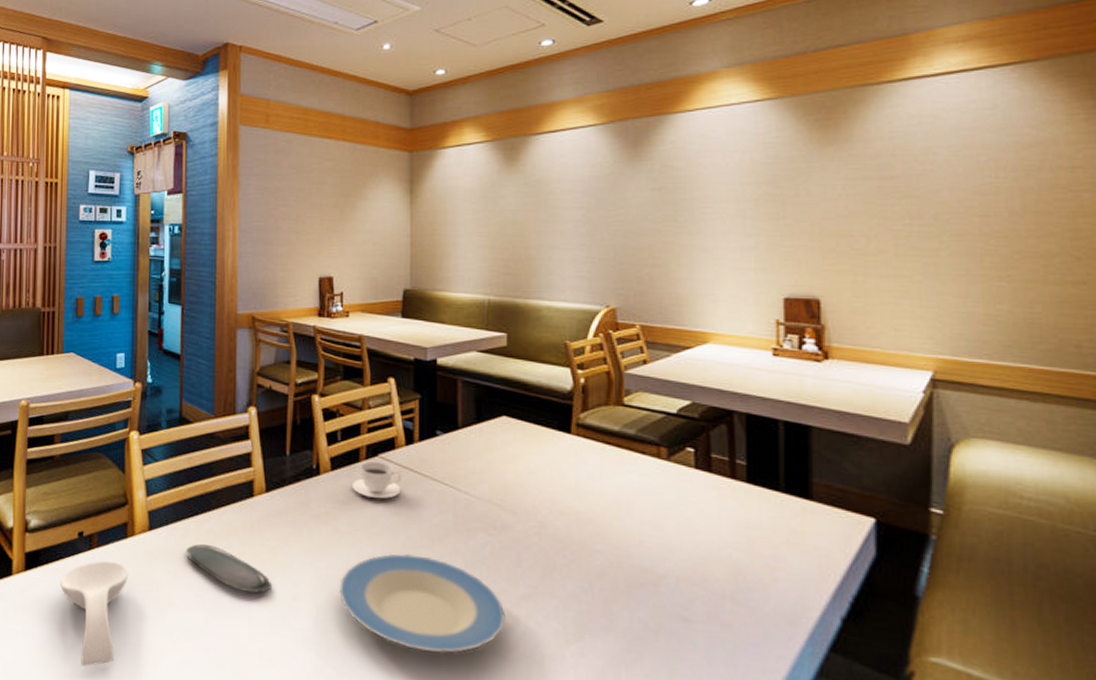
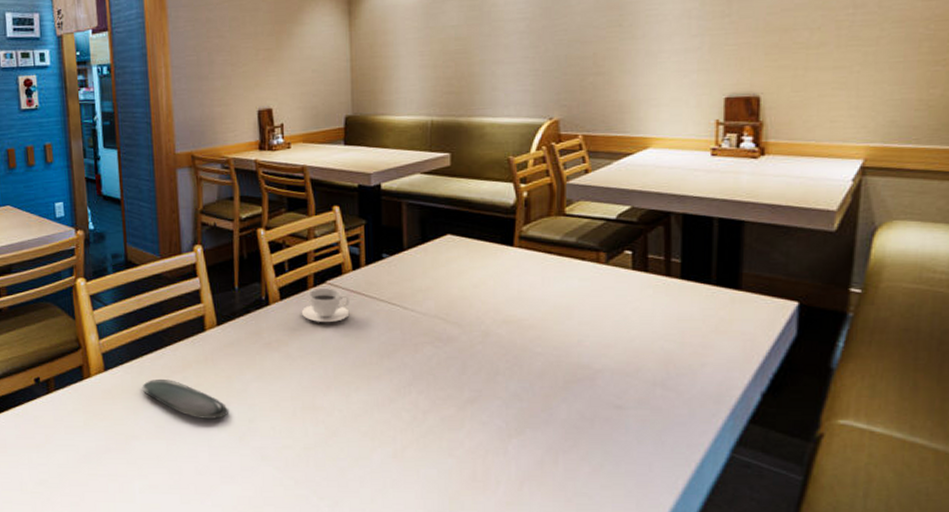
spoon rest: present [60,560,129,667] -> none [22,402,89,499]
plate: present [339,553,506,654] -> none [293,370,452,457]

